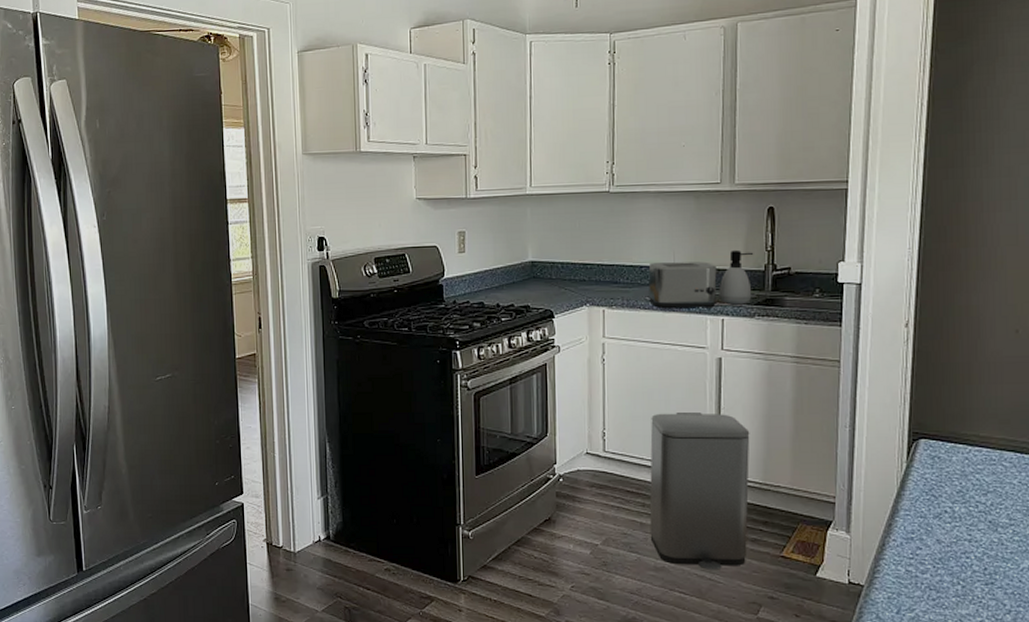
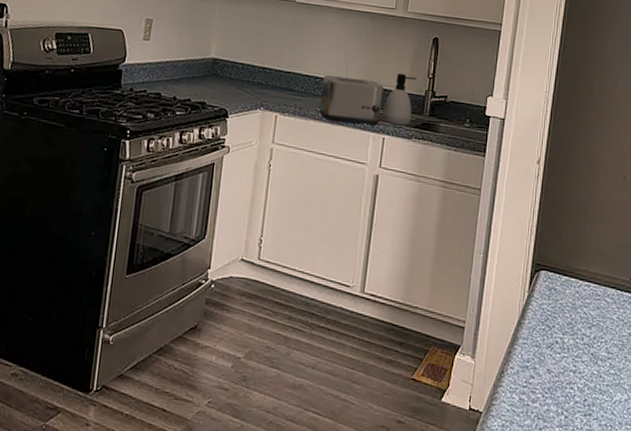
pedal bin: present [649,413,750,570] -> none [292,224,397,391]

